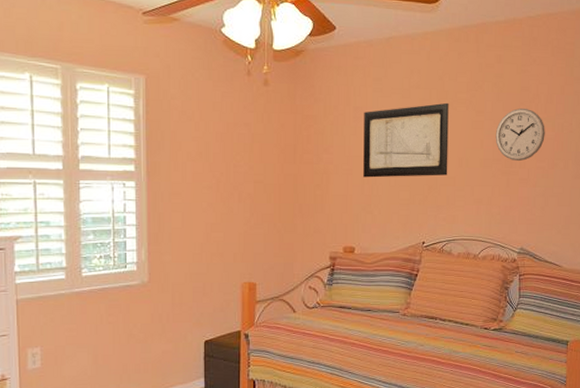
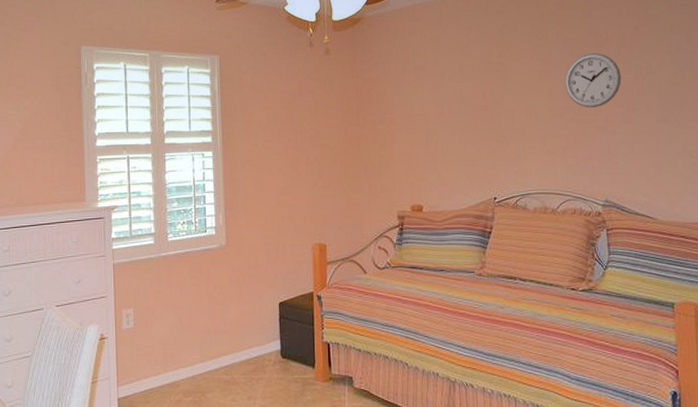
wall art: present [363,102,449,178] -> none [423,54,516,135]

